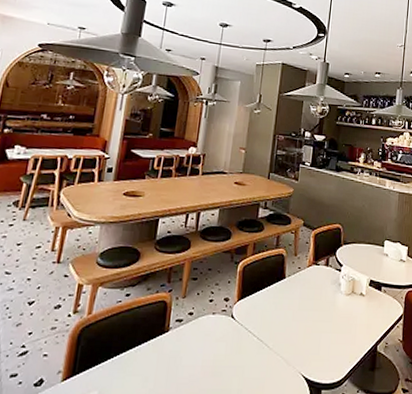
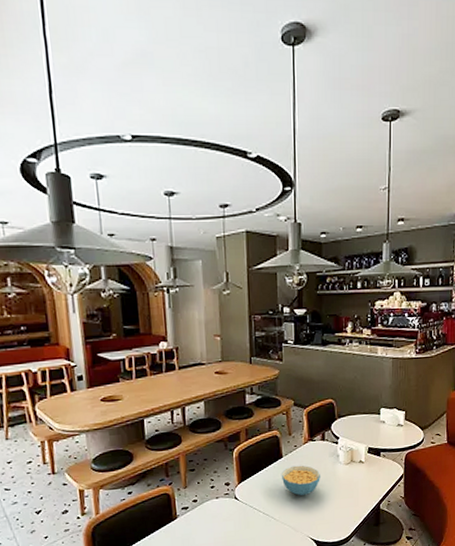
cereal bowl: none [281,289,320,323] -> present [281,465,320,496]

